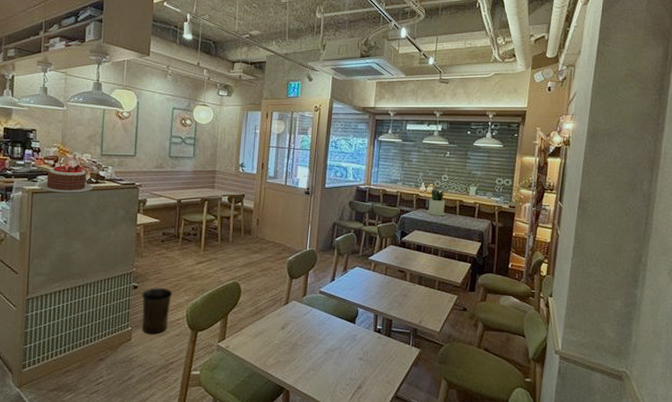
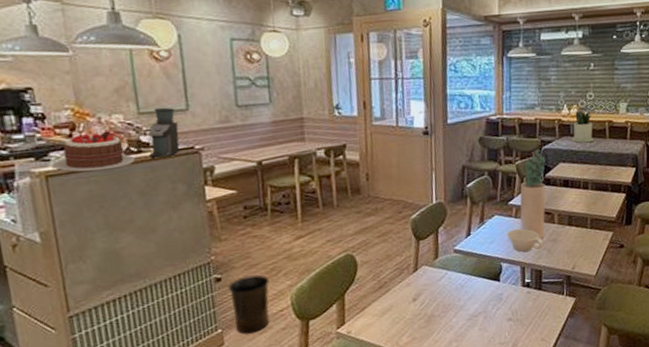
coffee grinder: none [103,152,126,189] -> present [148,107,180,159]
cup: none [365,281,396,301] -> present [506,228,544,252]
vase: none [376,213,403,293] -> present [520,144,546,239]

